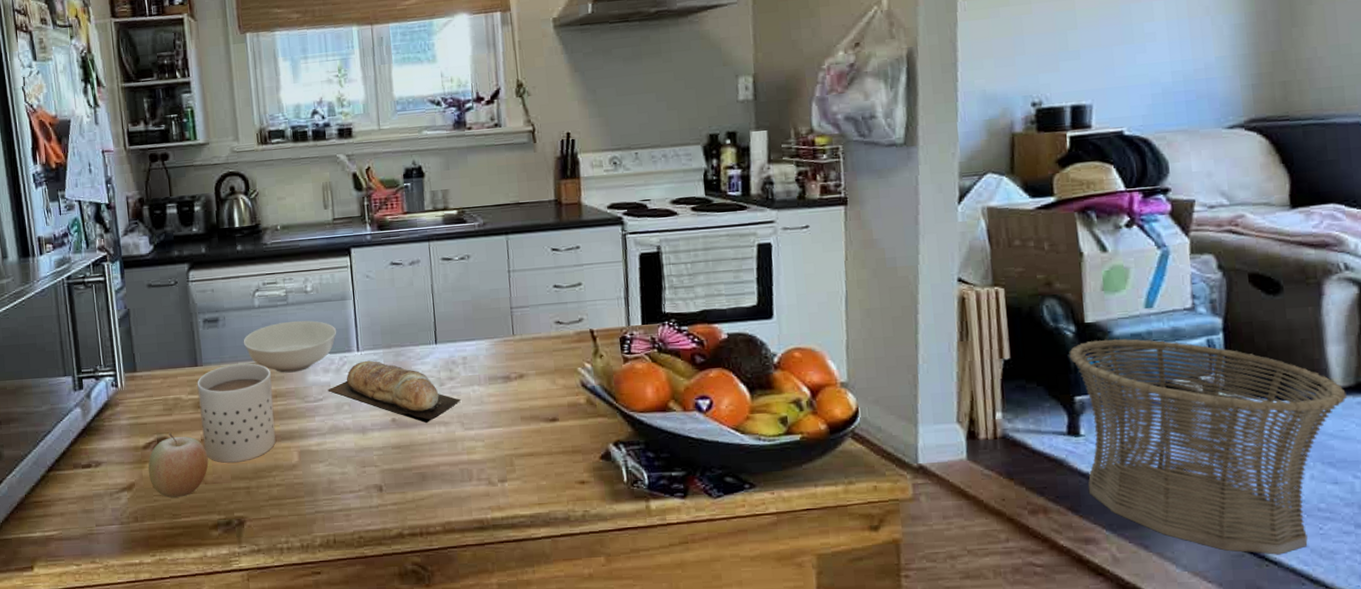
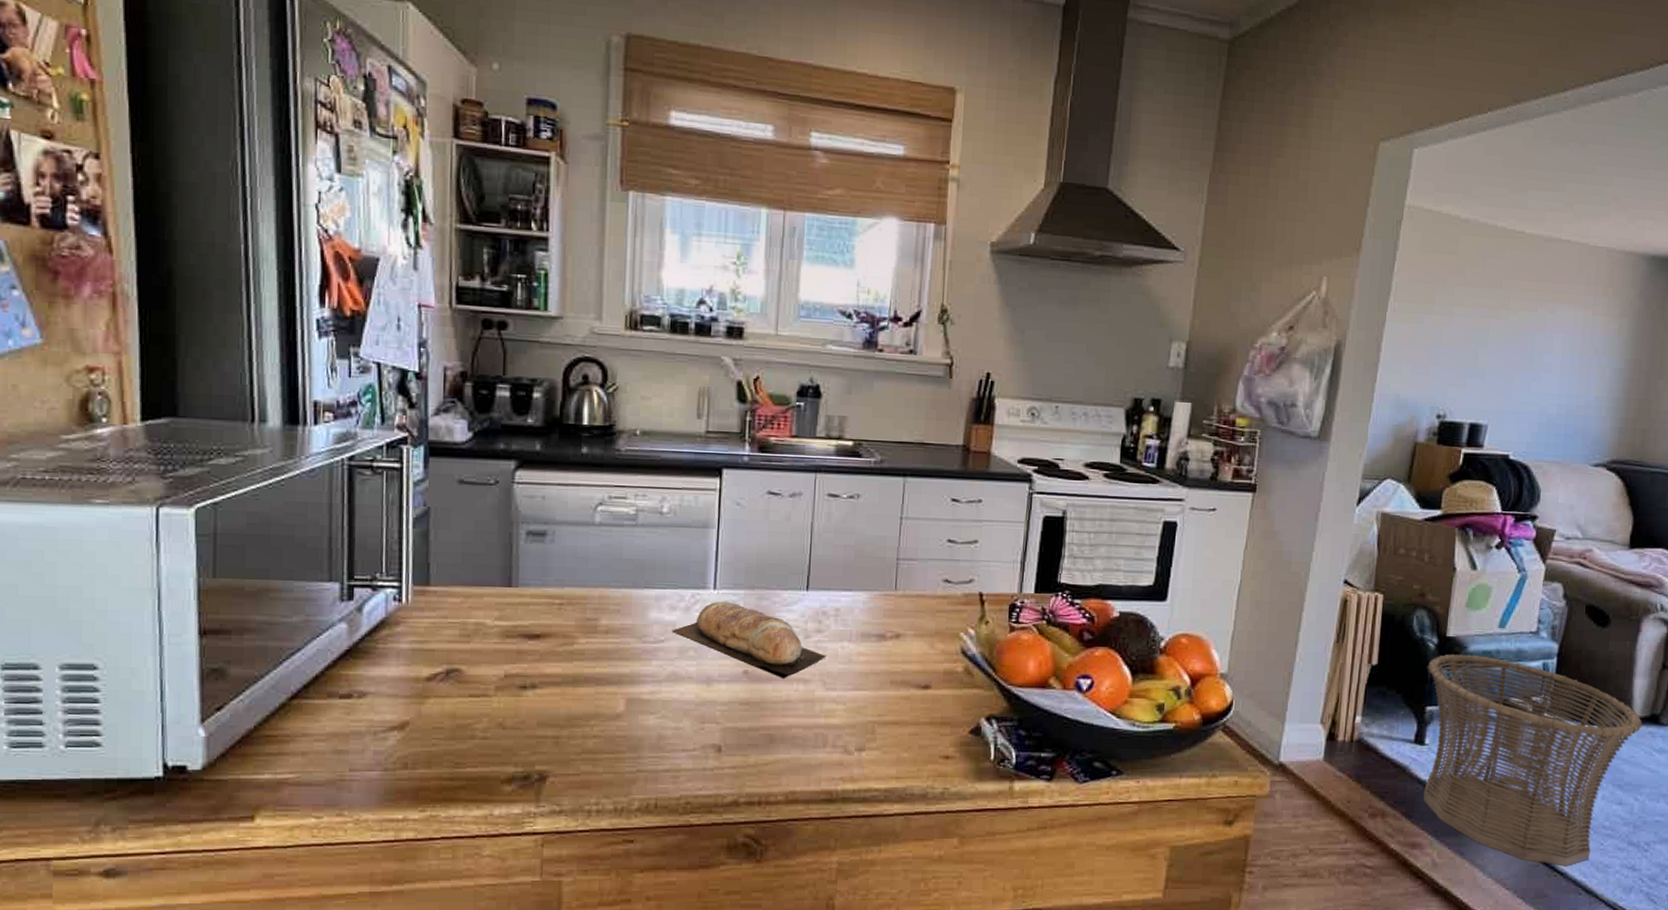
fruit: present [148,432,209,498] -> none [429,663,511,743]
mug: present [197,363,277,463] -> none [507,589,604,706]
bowl: present [243,320,337,373] -> none [574,545,693,606]

